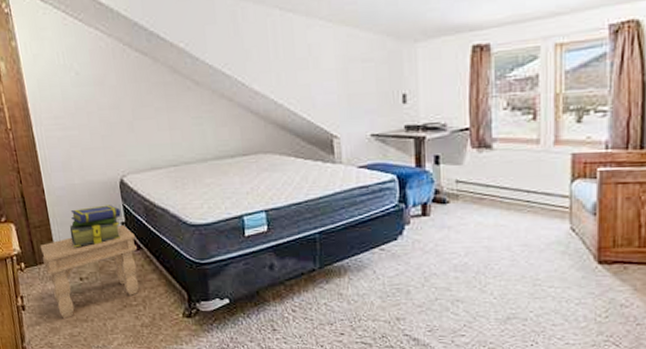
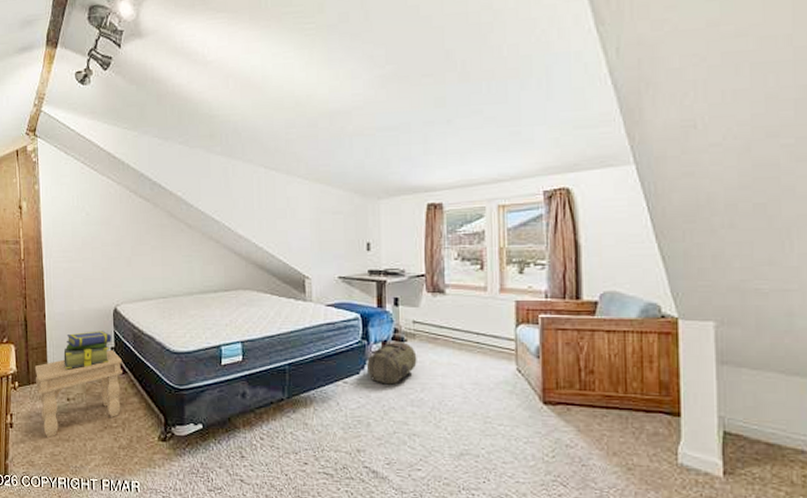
backpack: none [404,201,461,250] -> present [366,339,417,385]

